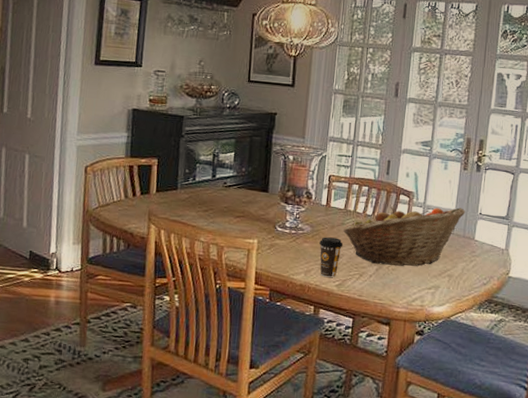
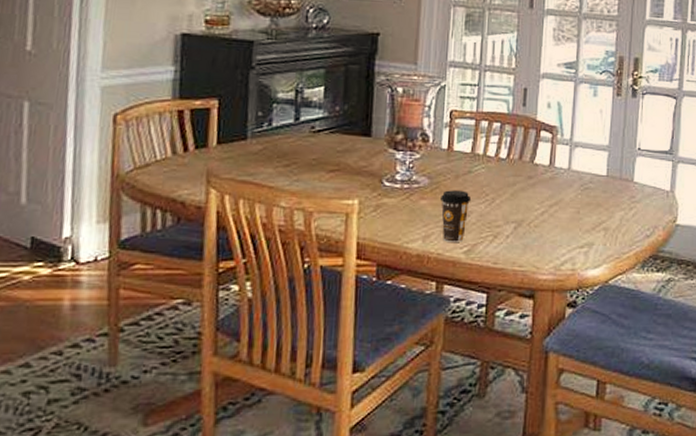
fruit basket: present [343,207,466,267] -> none [471,143,621,222]

